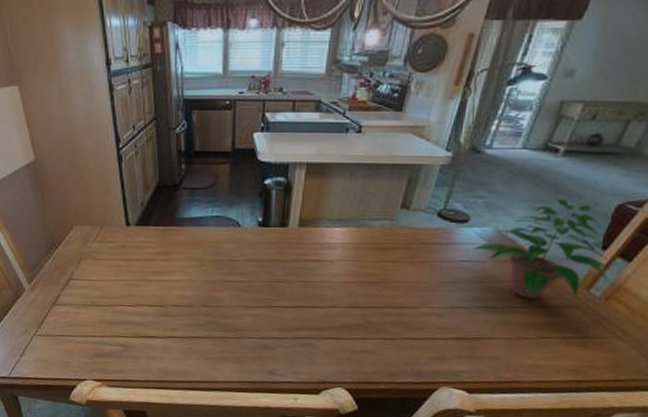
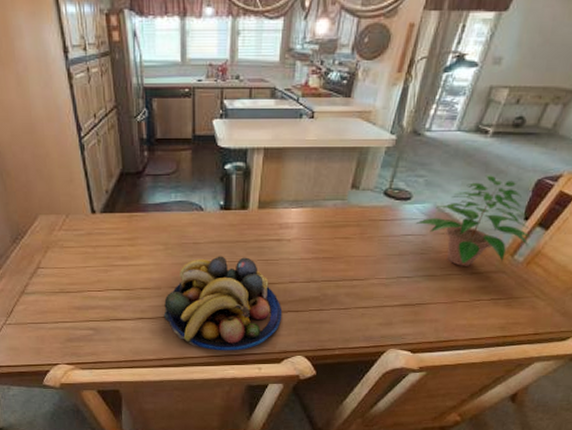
fruit bowl: none [195,275,322,378] -> present [163,256,283,351]

